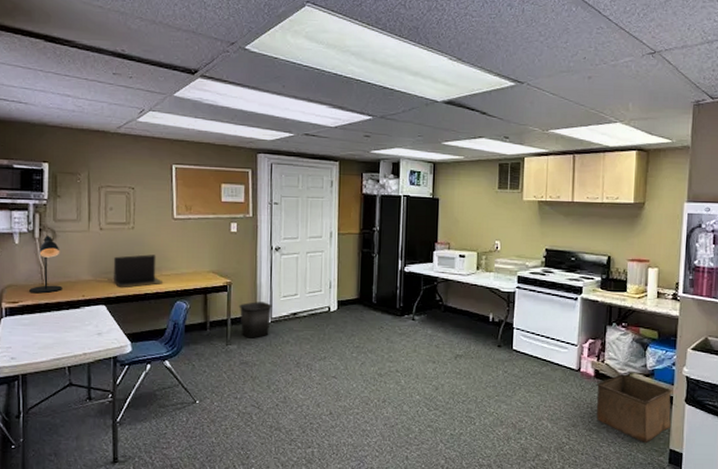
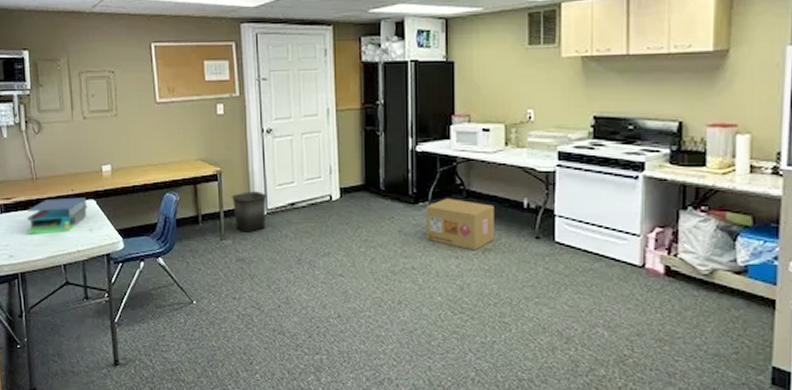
desk lamp: present [29,236,62,294] -> none [21,128,52,189]
binder: none [30,303,98,336] -> present [25,197,88,233]
laptop computer: present [113,254,162,287] -> none [99,143,150,180]
cardboard box: none [409,312,466,357] -> present [426,198,494,251]
storage bin: present [597,374,672,444] -> none [668,271,774,359]

